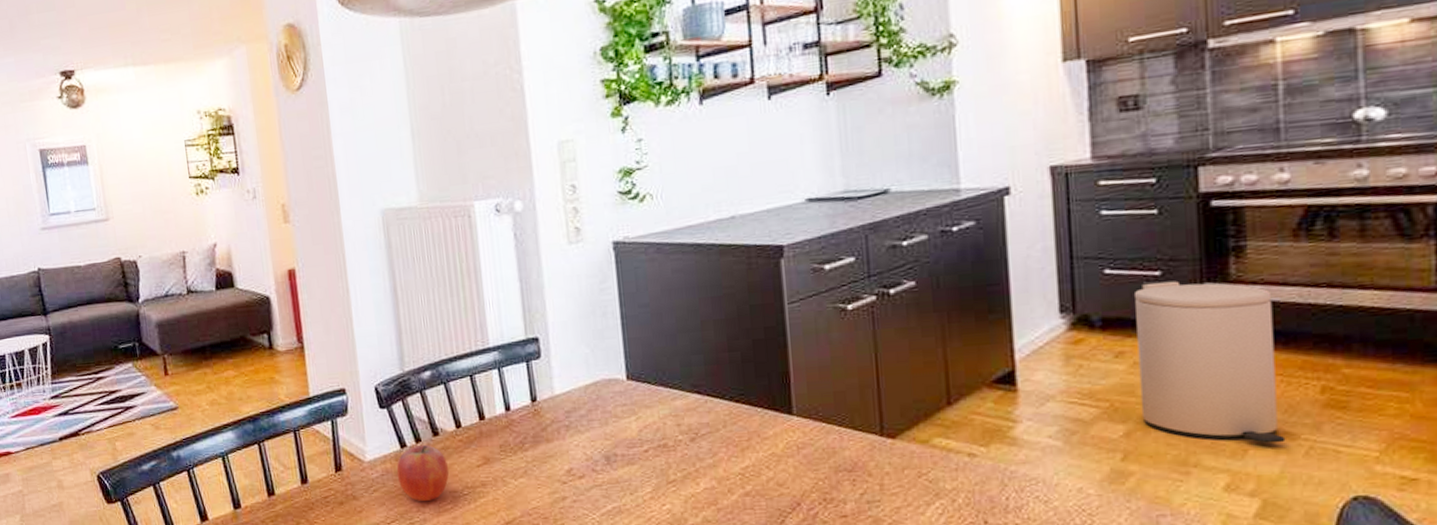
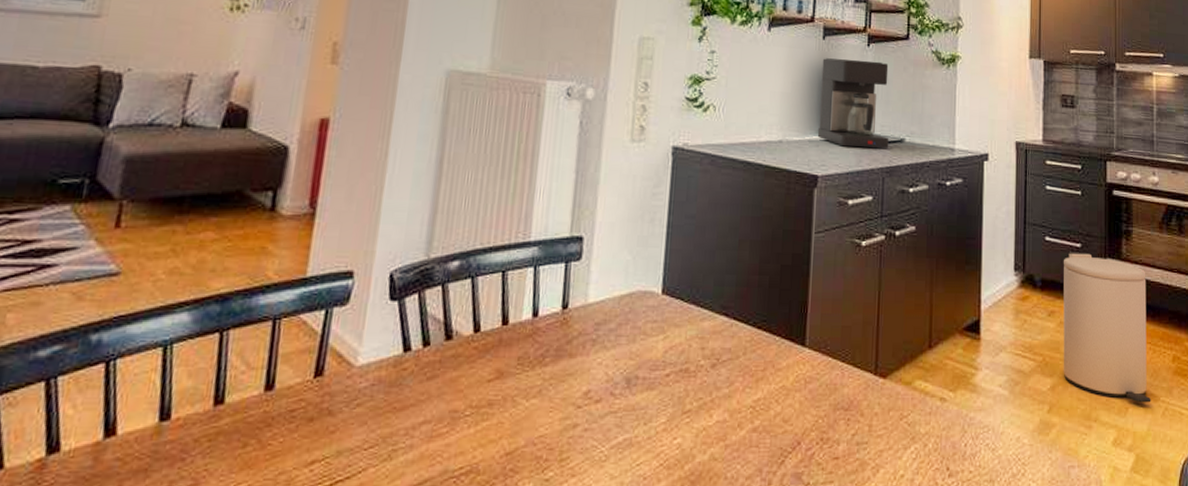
fruit: present [396,444,450,501] -> none [390,349,455,421]
coffee maker: none [771,109,870,211] -> present [817,58,889,149]

